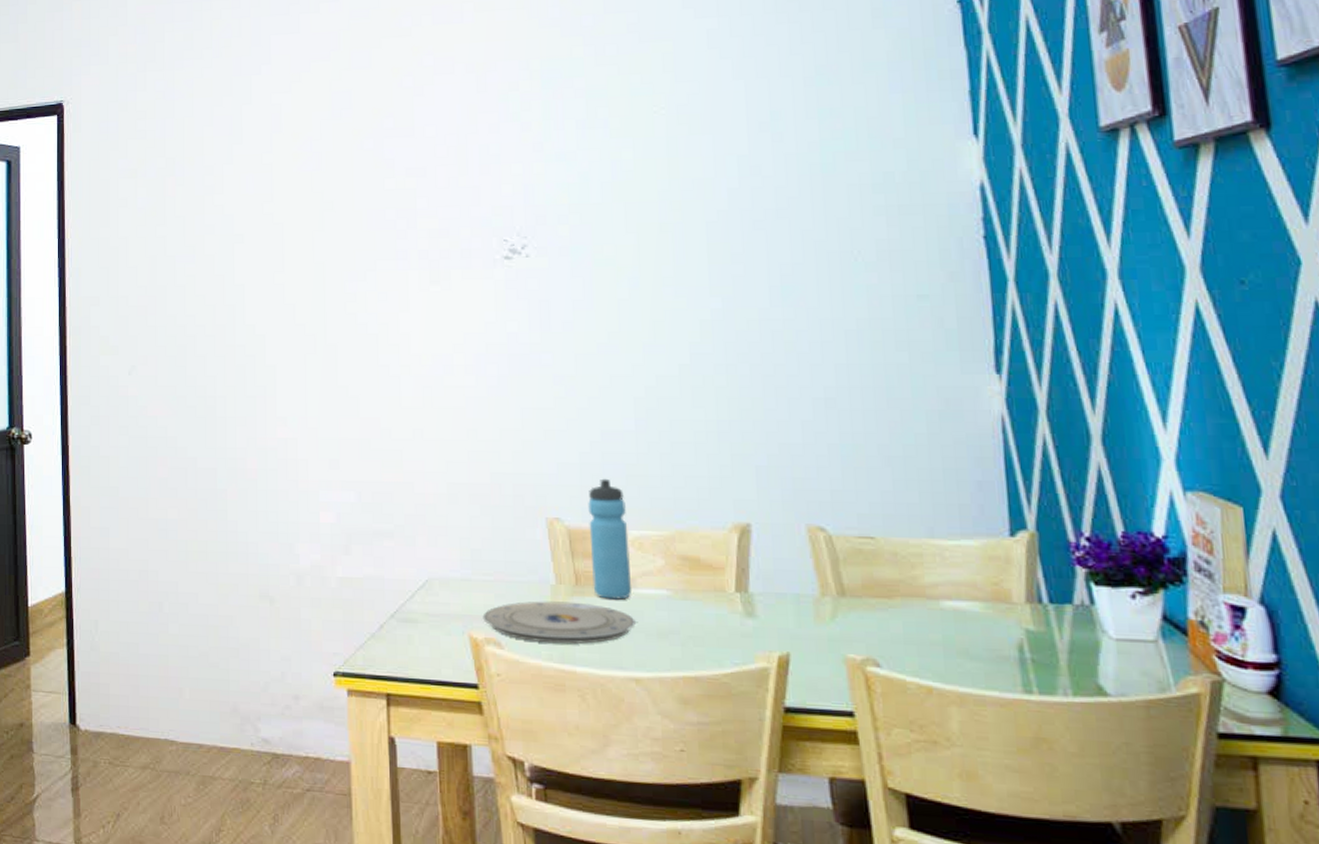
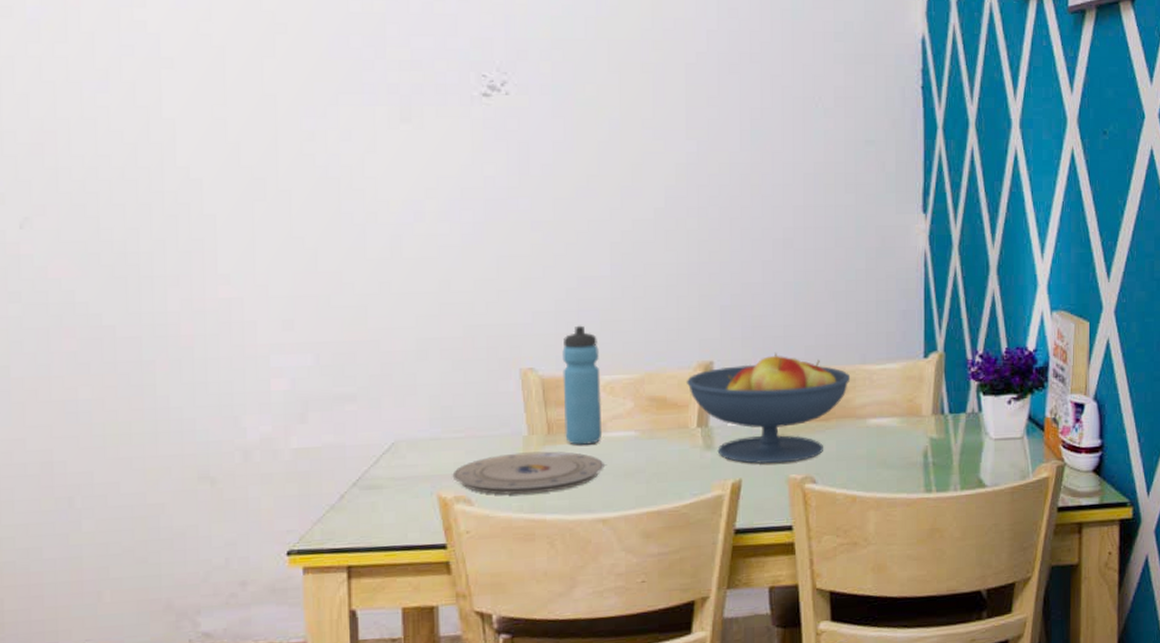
fruit bowl: none [720,518,917,641] -> present [686,352,851,464]

